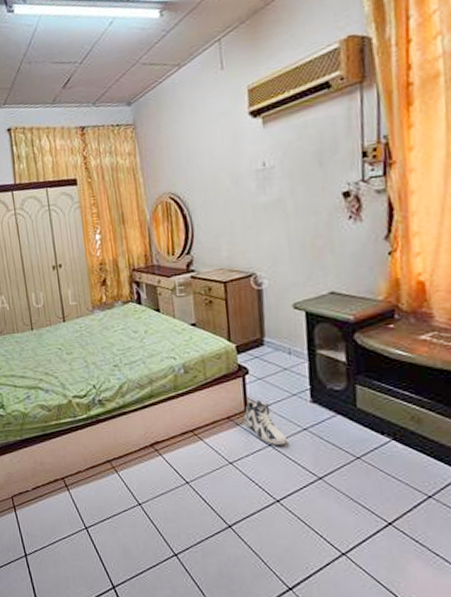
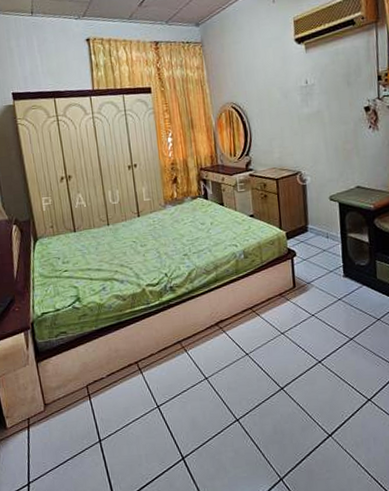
sneaker: present [243,401,287,445] -> none [292,278,326,315]

